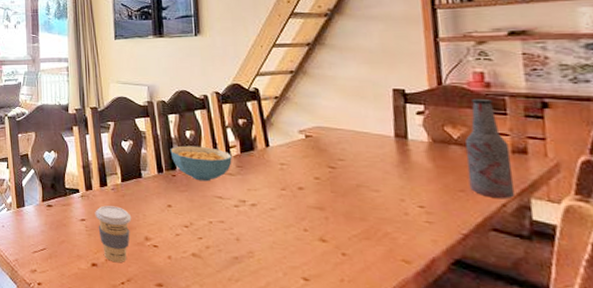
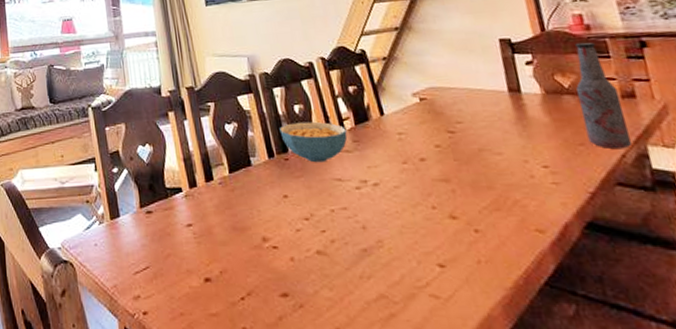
coffee cup: present [95,205,132,263] -> none [202,204,246,274]

